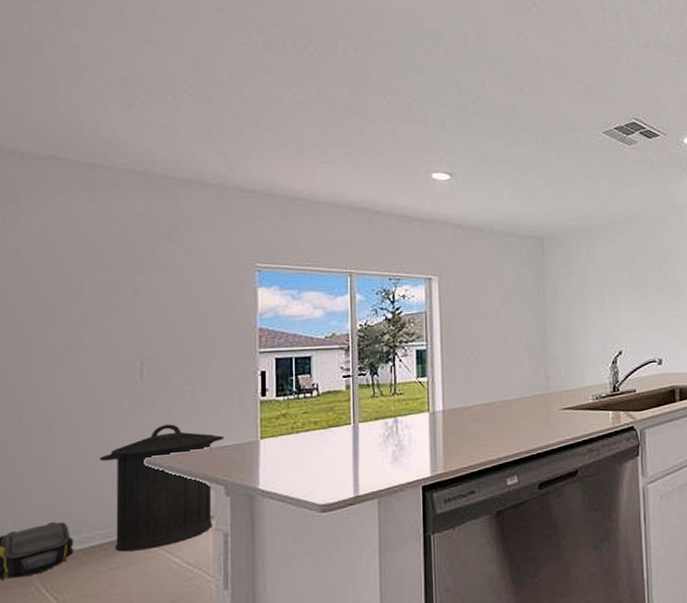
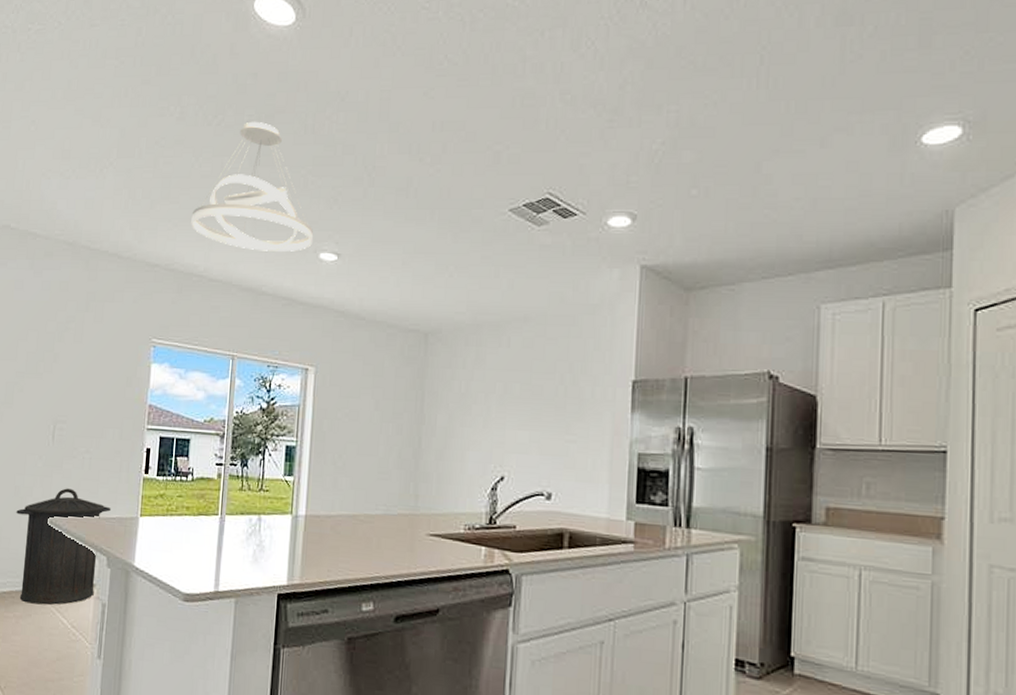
pendant light: none [289,53,423,174] -> present [191,121,313,252]

